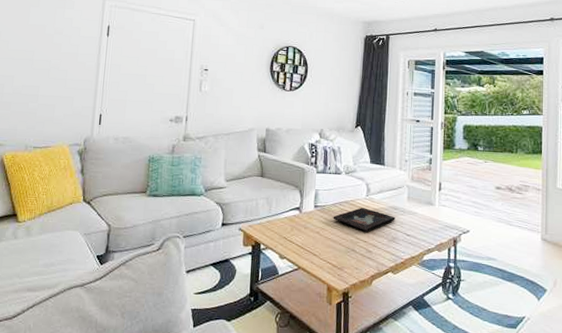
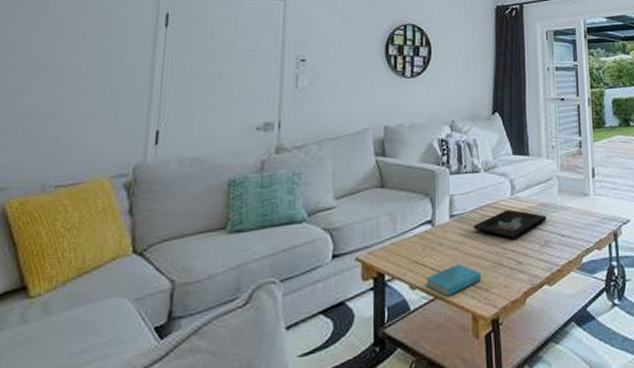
book: none [292,244,337,269] -> present [426,263,482,297]

